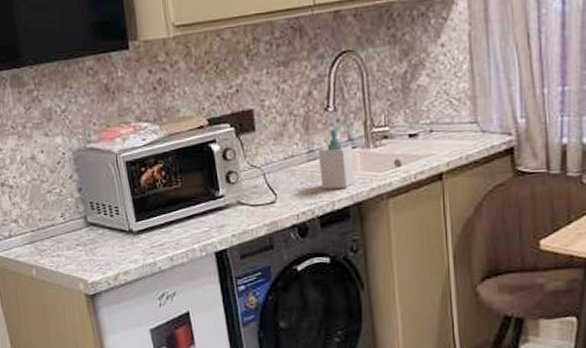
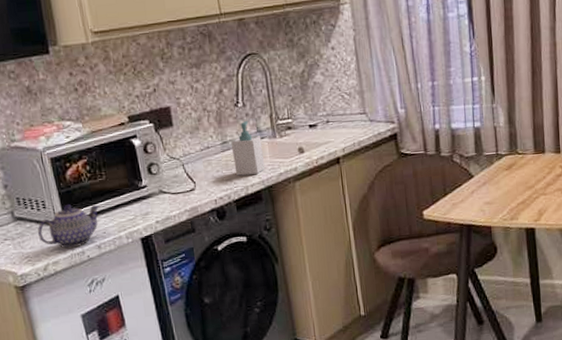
teapot: none [109,211,174,258] -> present [37,203,100,249]

